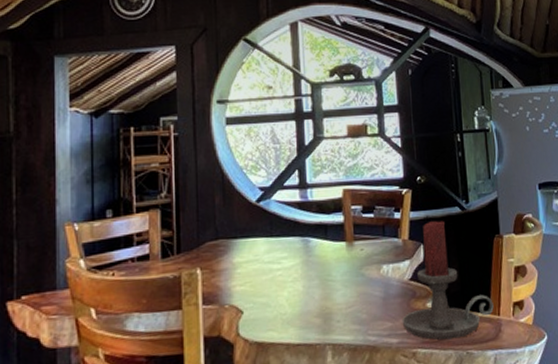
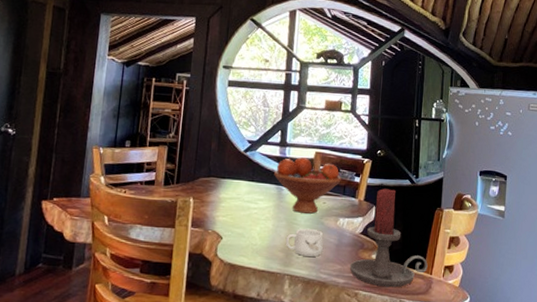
fruit bowl: none [295,198,378,267] -> present [273,157,341,214]
mug: none [320,283,369,319] -> present [285,228,324,257]

